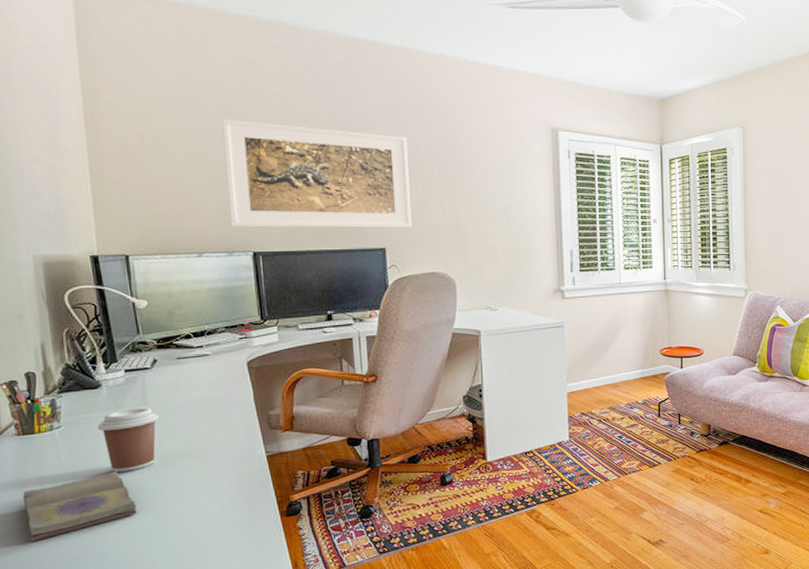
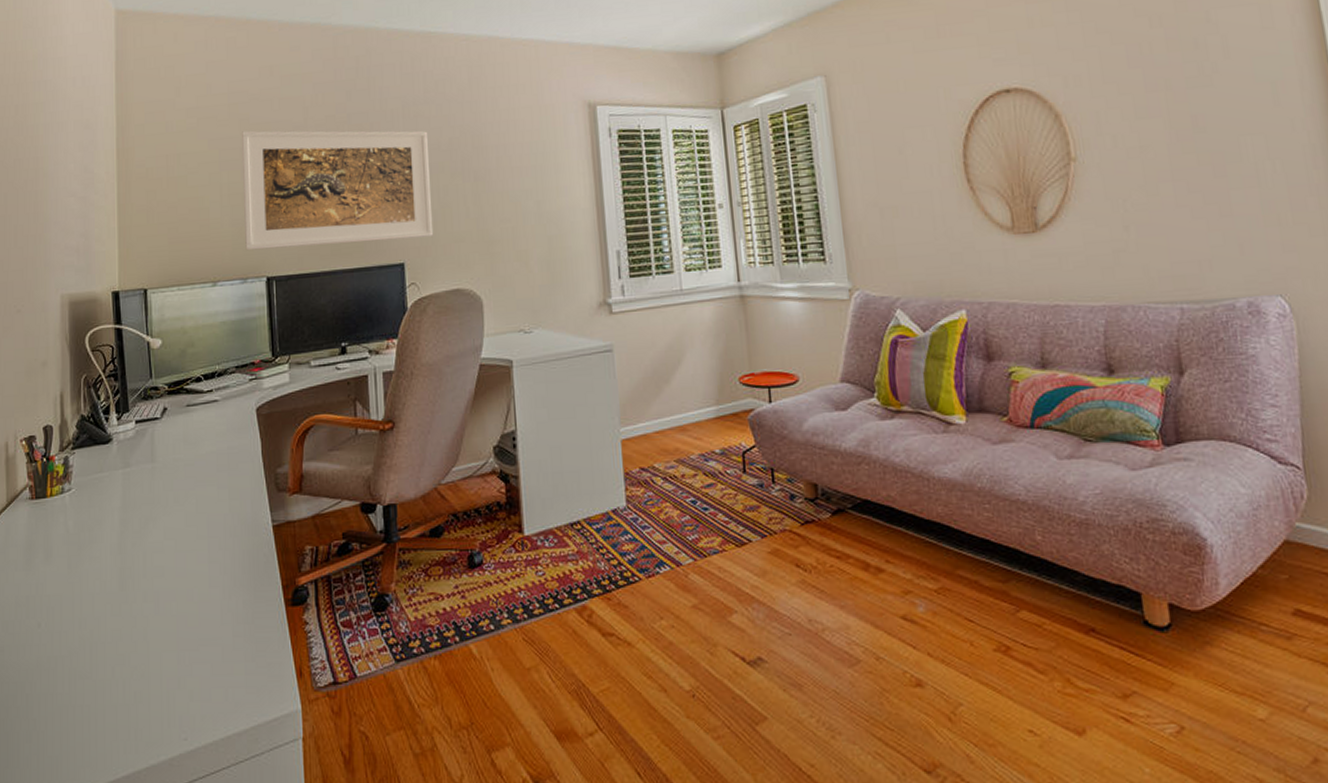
diary: present [22,471,138,541] -> none [29,543,138,629]
coffee cup: present [97,407,159,472] -> none [105,465,165,544]

